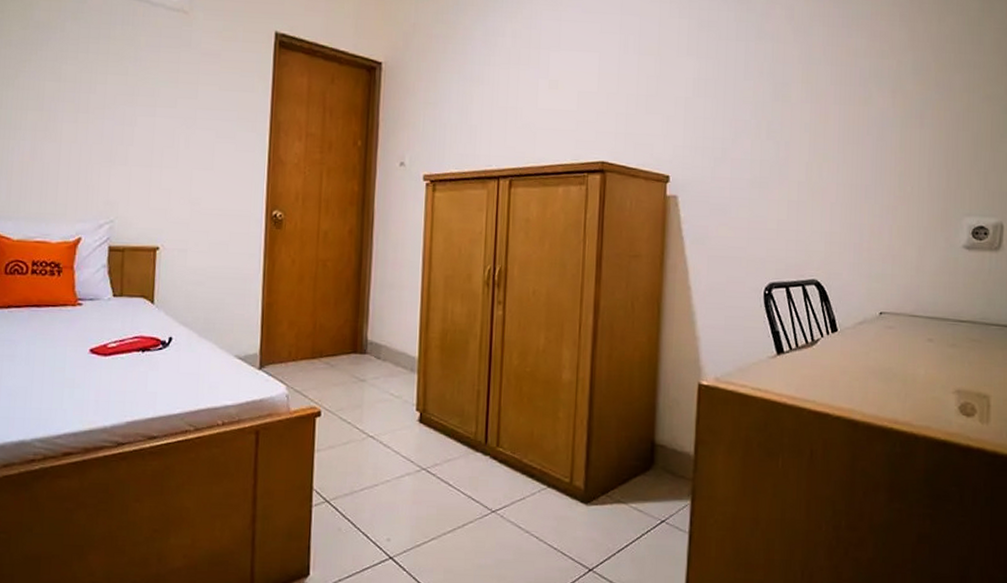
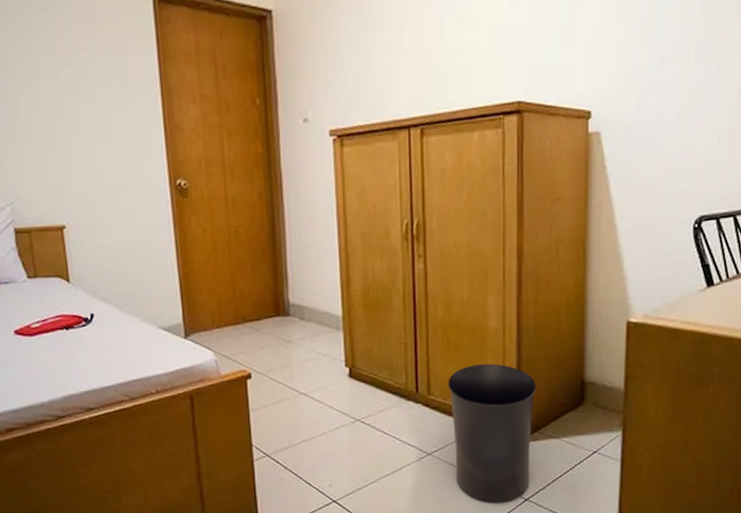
waste bin: none [517,417,607,572] -> present [447,363,537,503]

